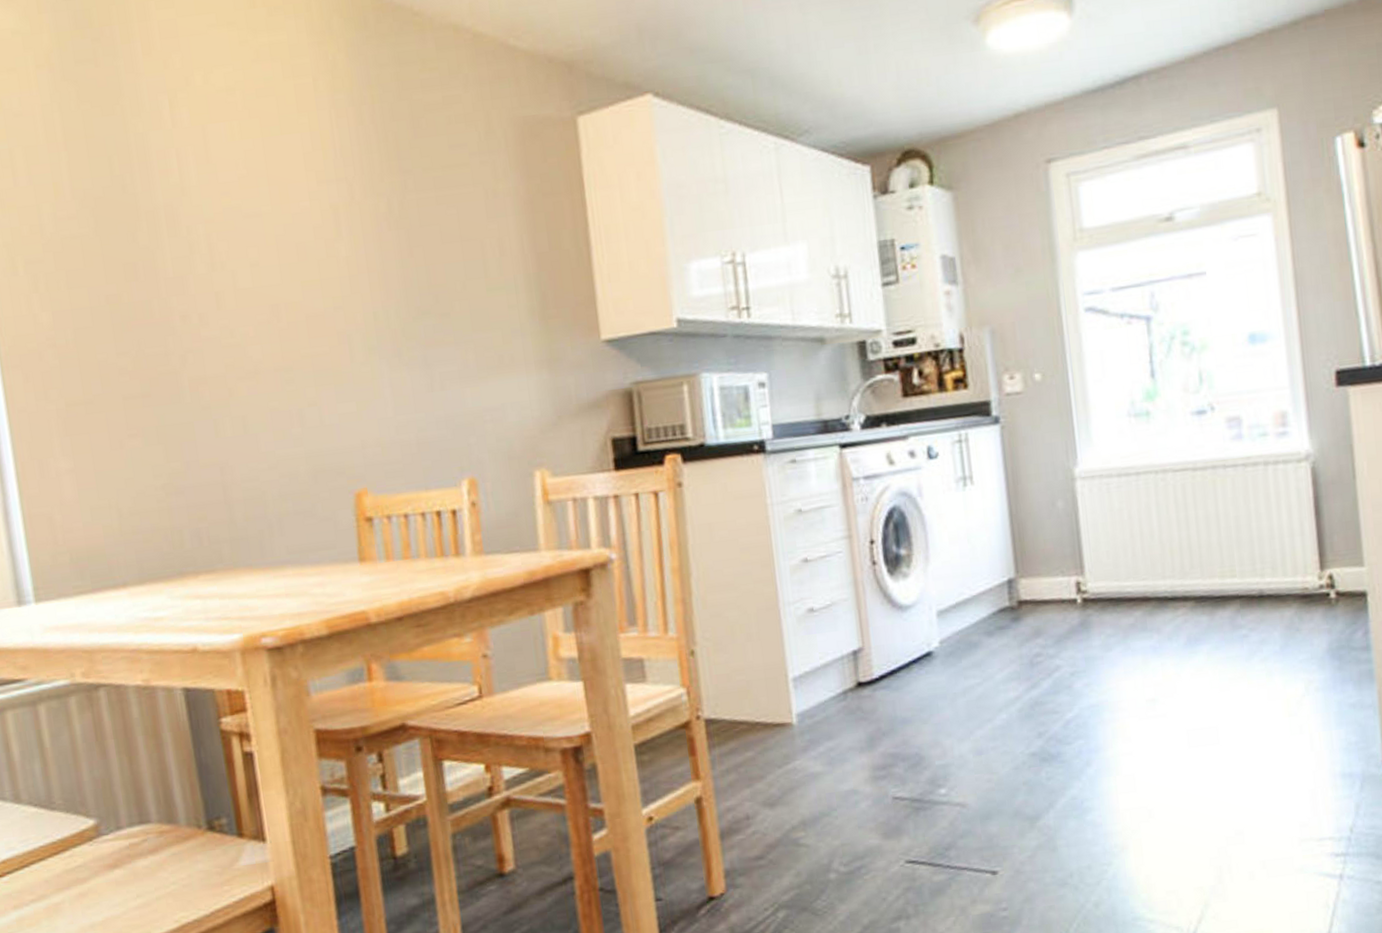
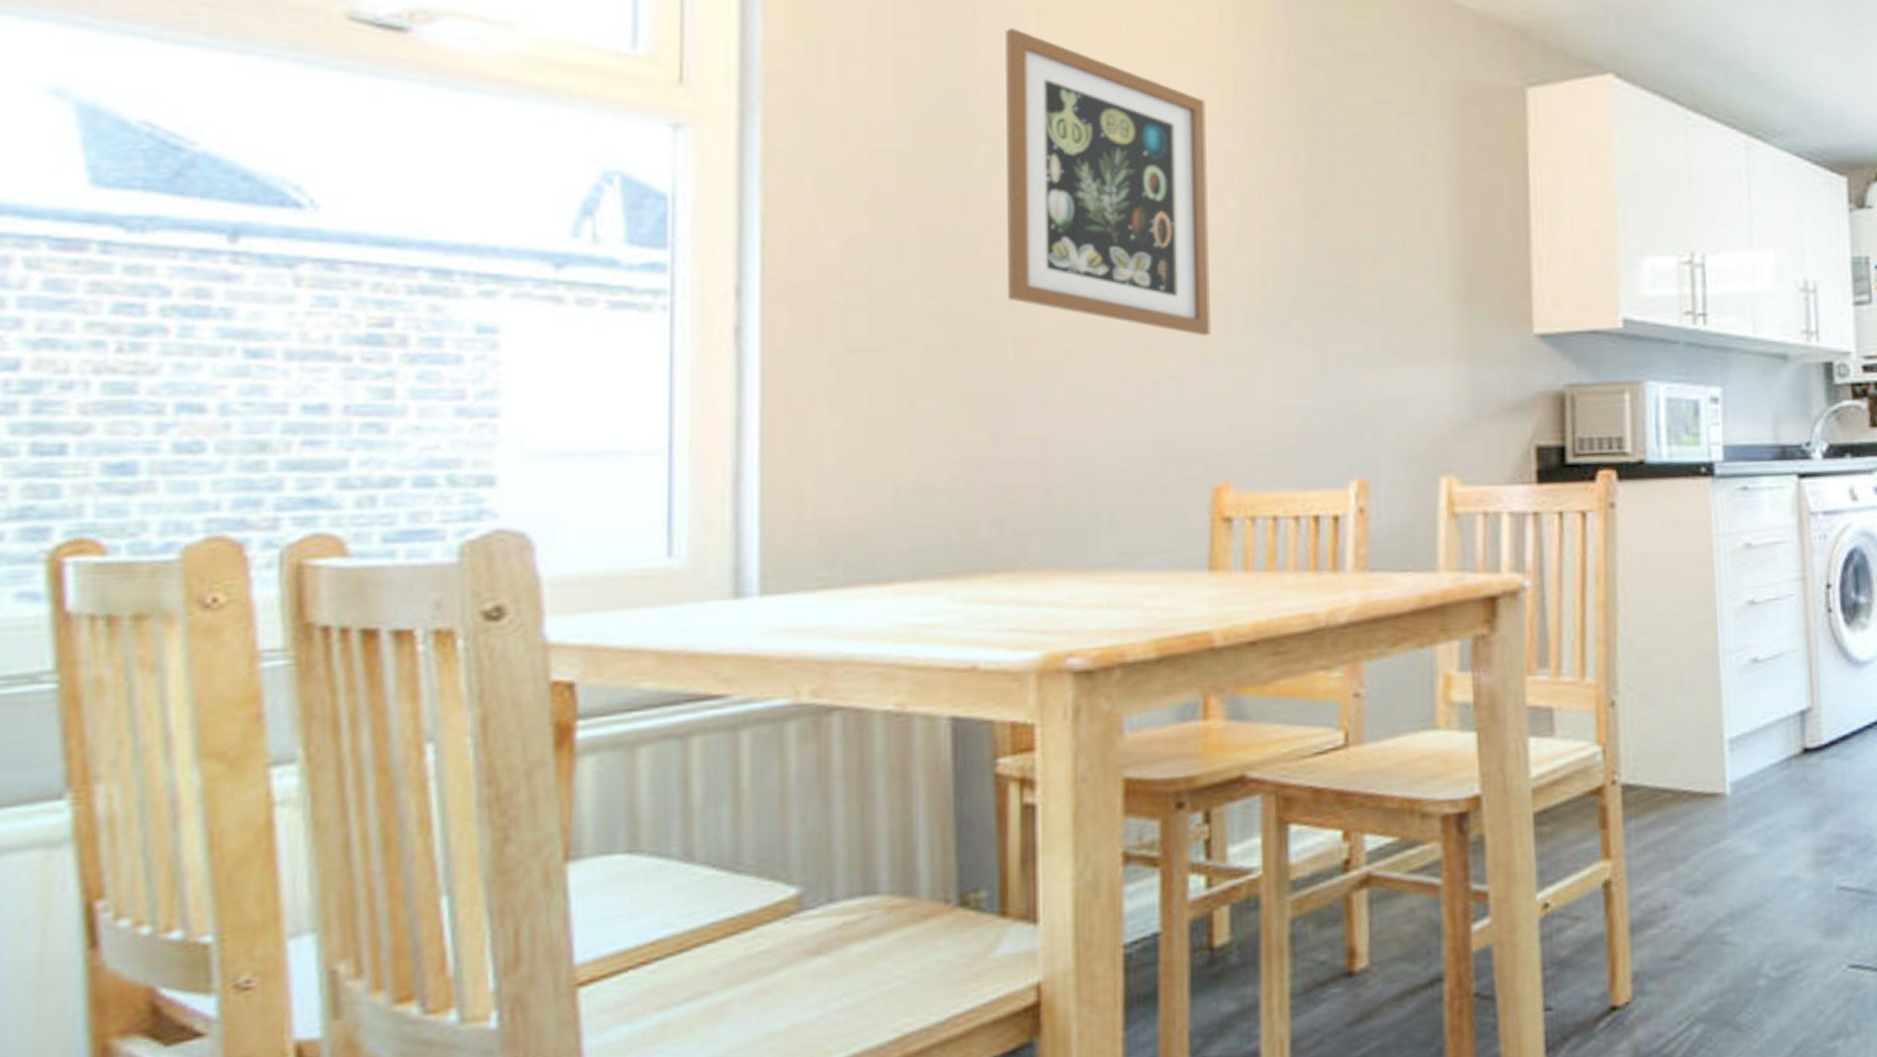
wall art: none [147,118,339,368] -> present [1004,28,1211,336]

